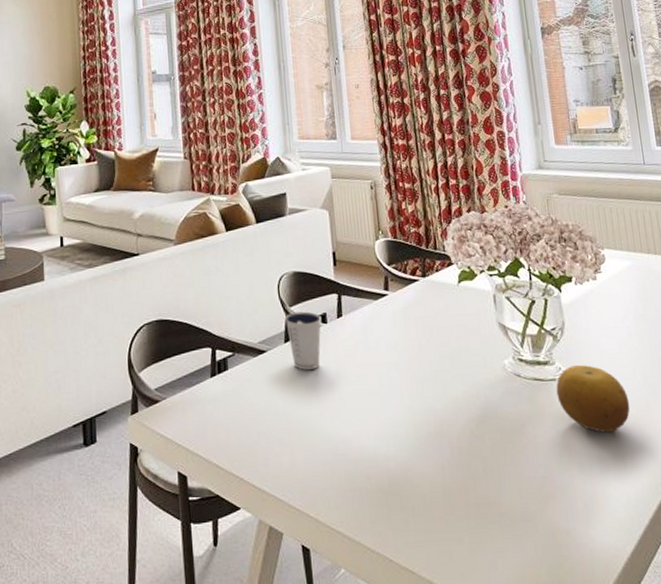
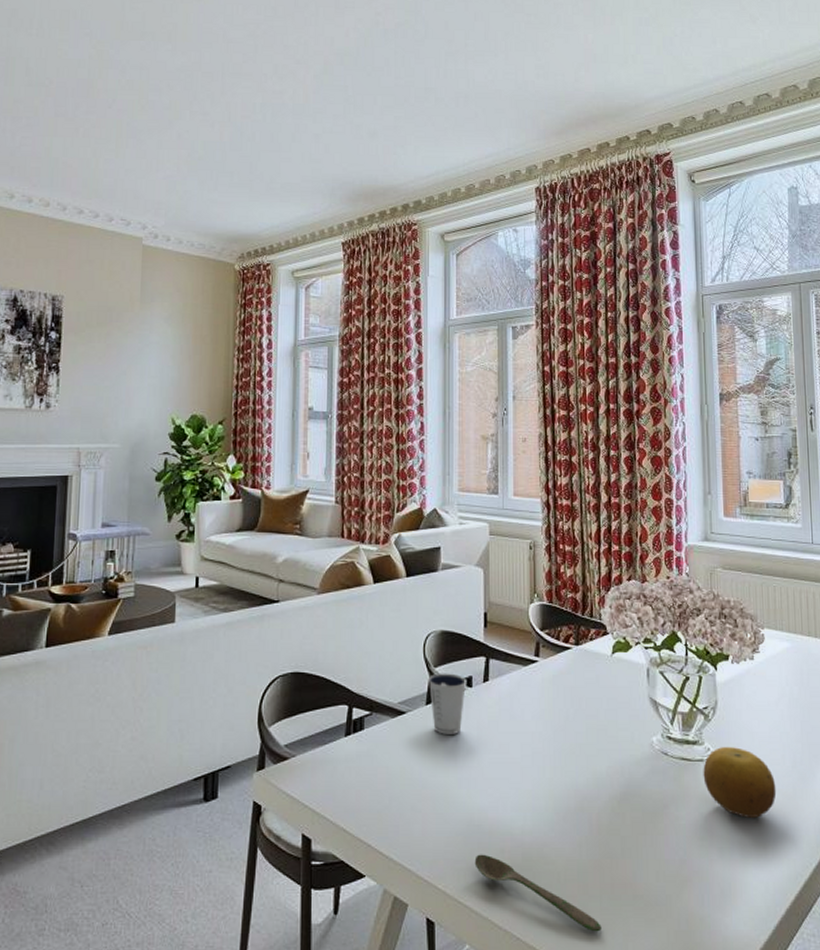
spoon: none [343,481,471,551] -> present [474,854,602,932]

